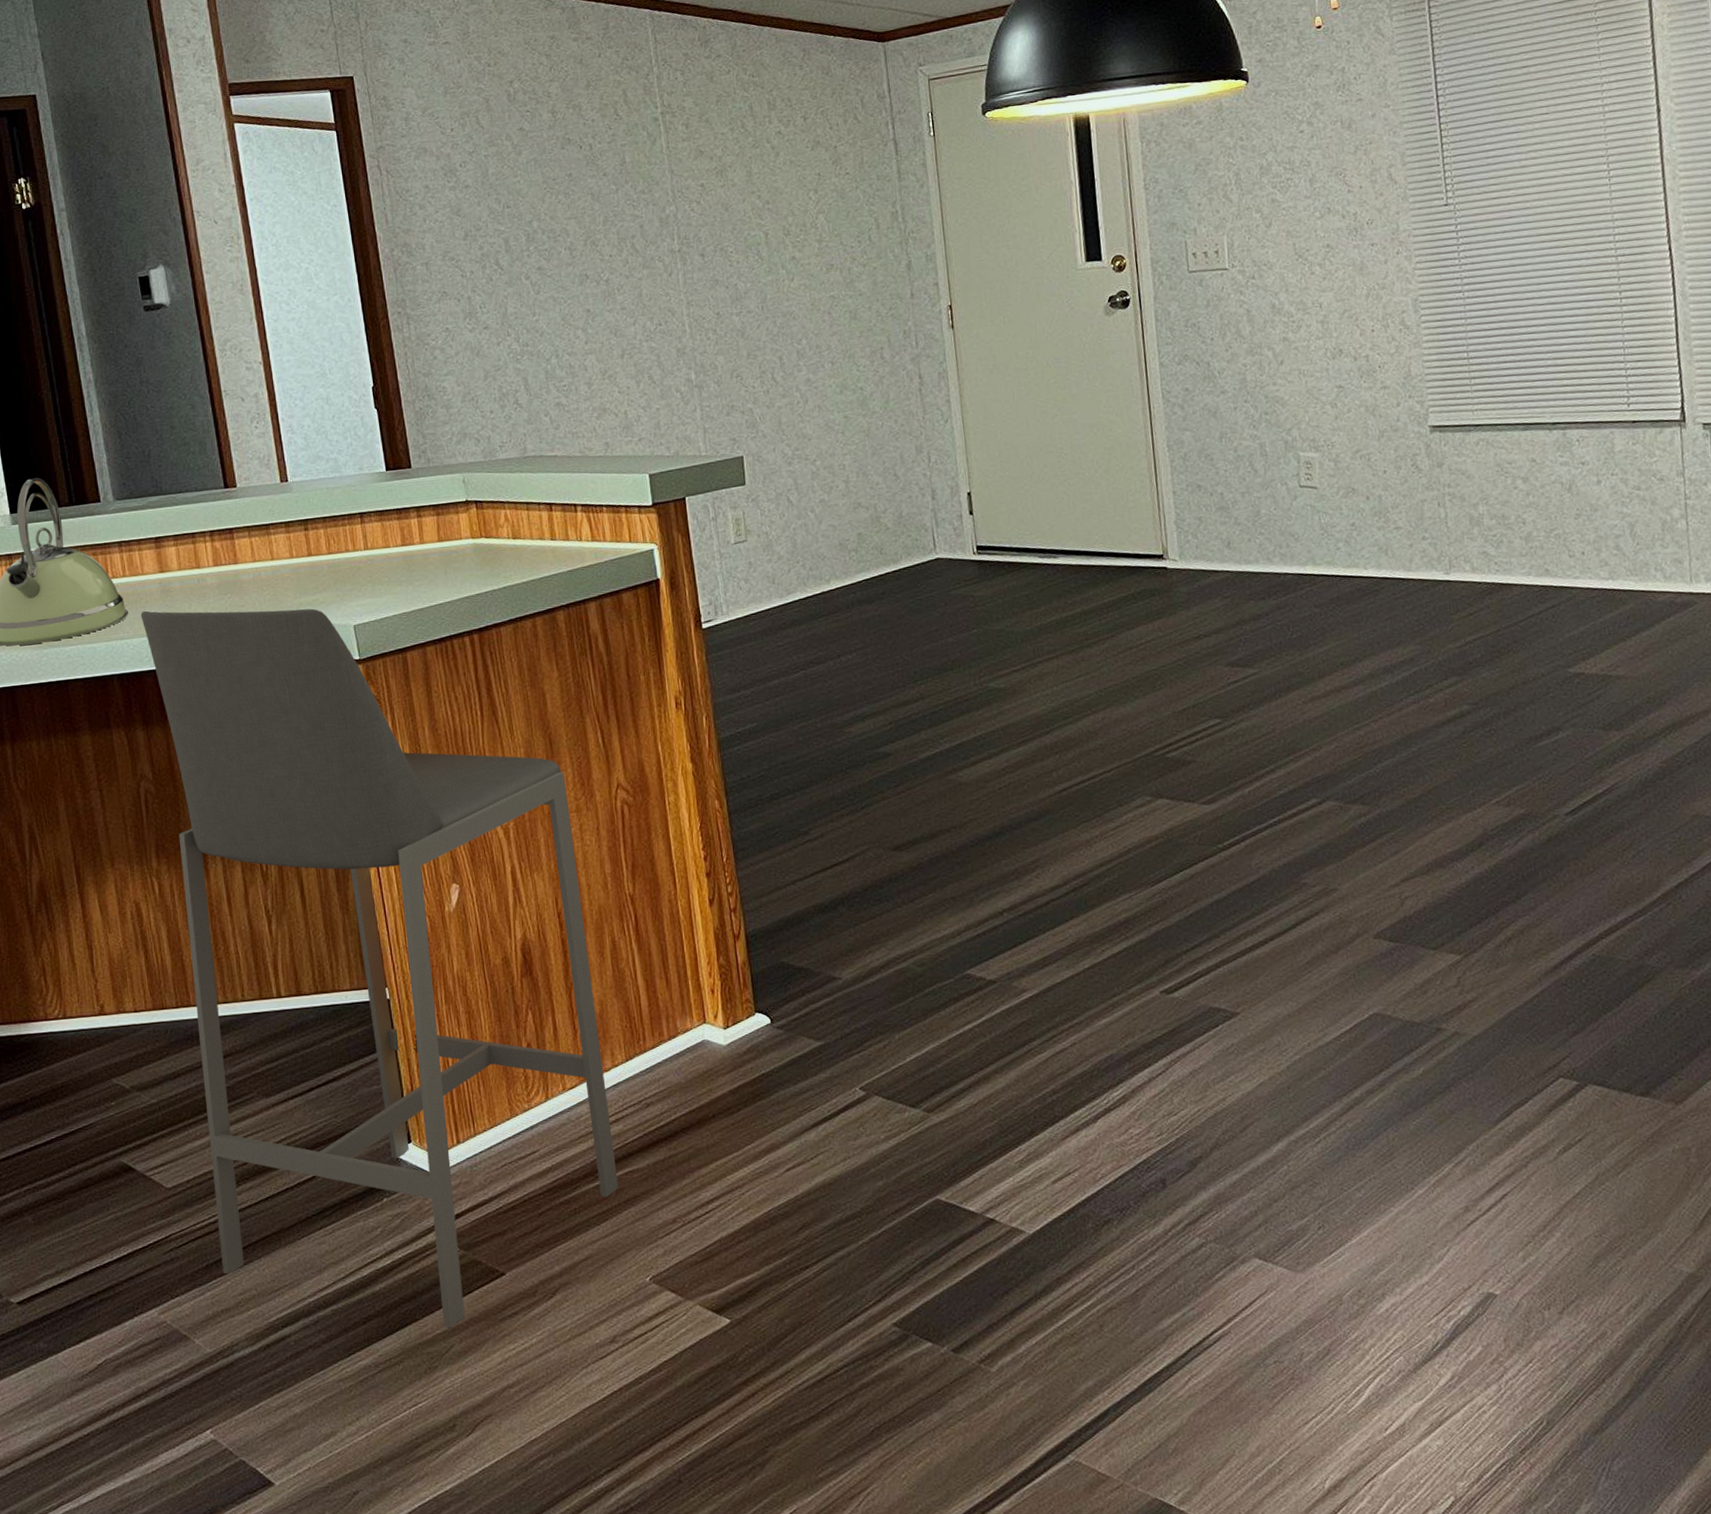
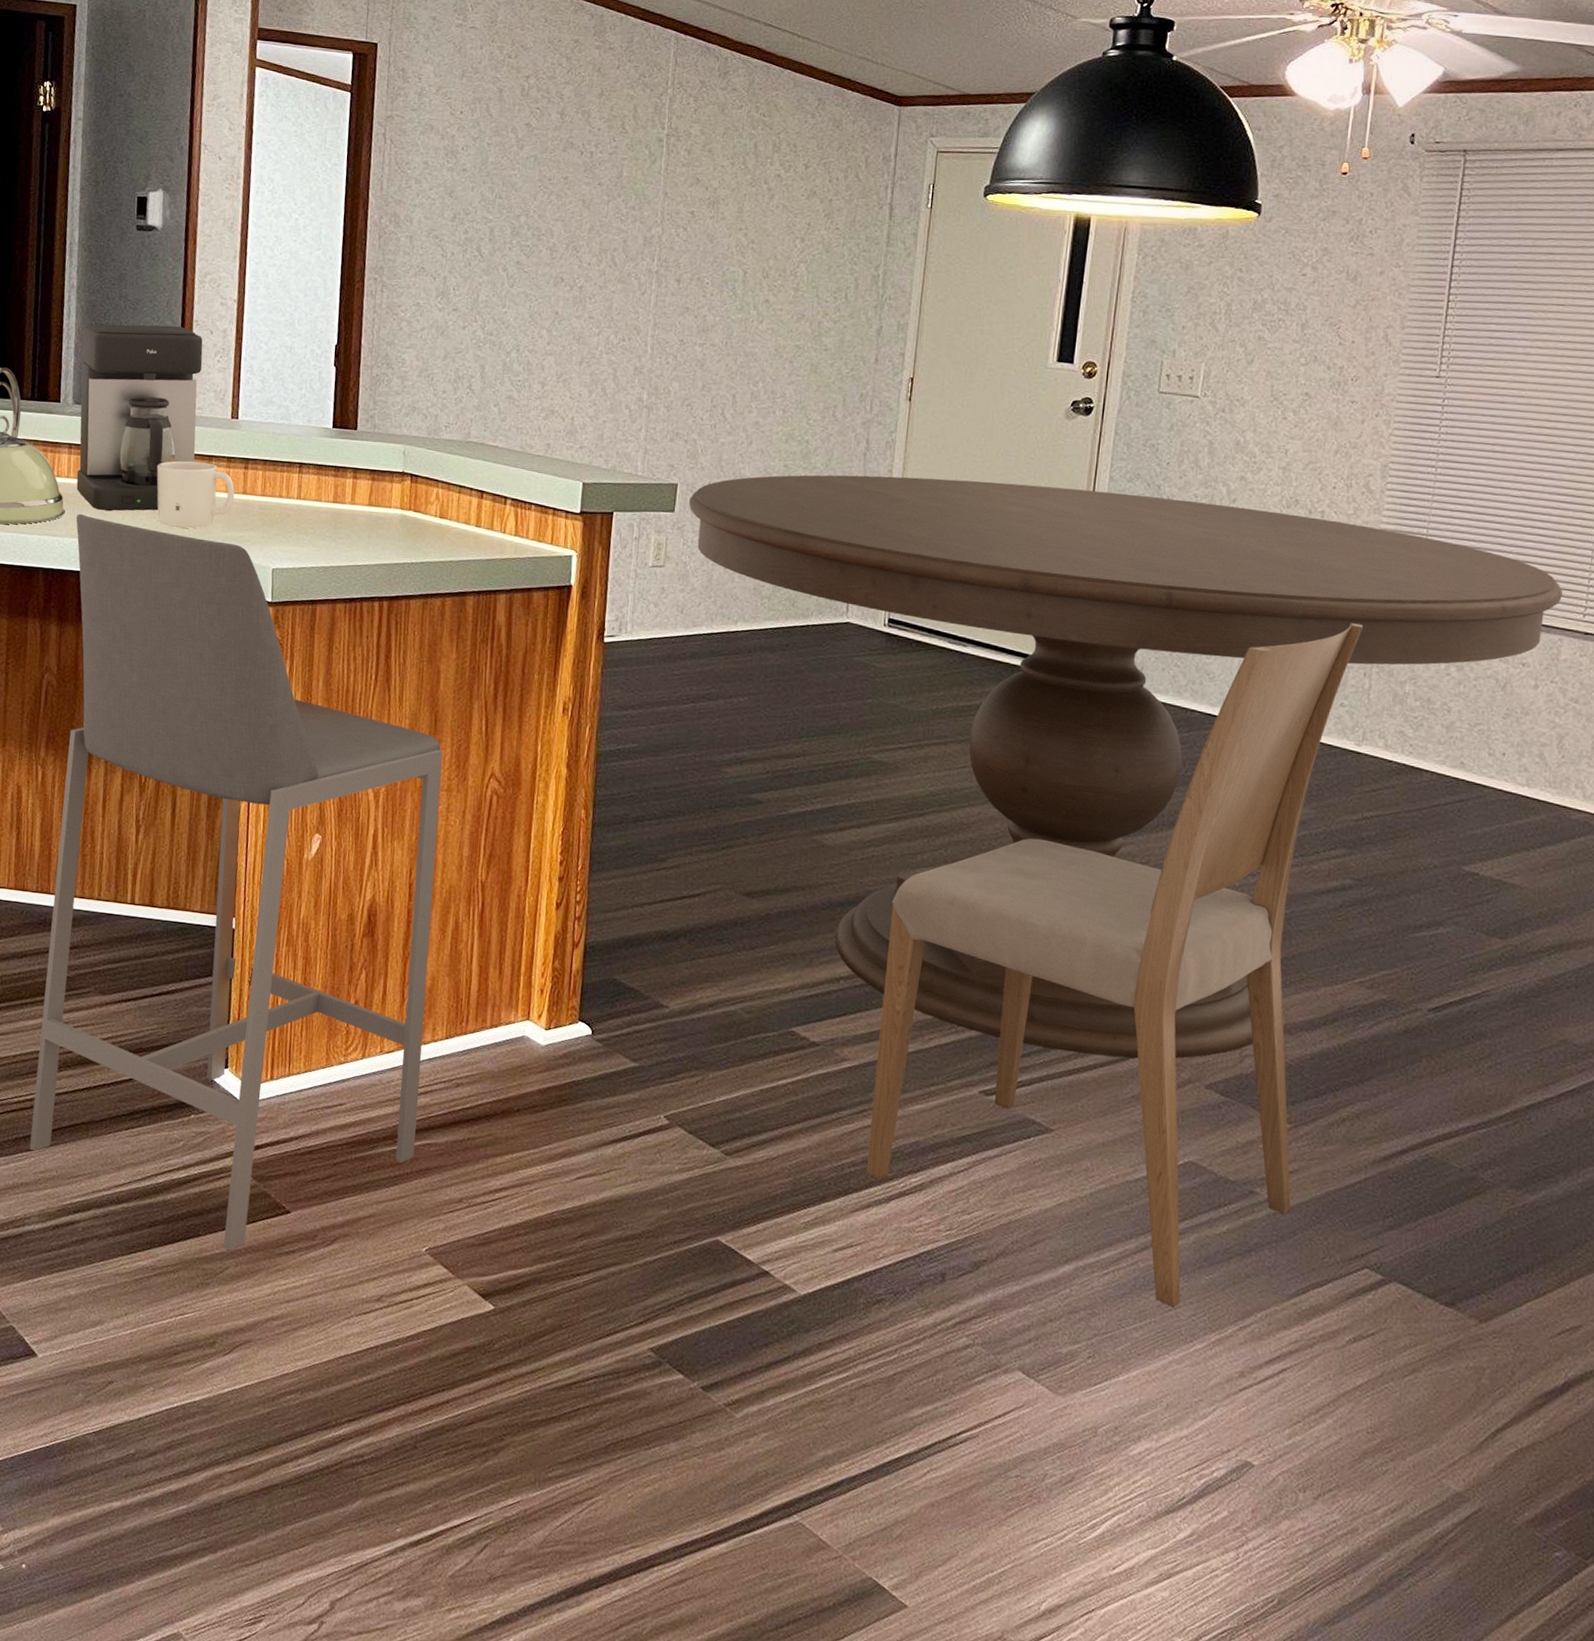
coffee maker: none [109,400,252,604] -> present [76,324,203,512]
mug: none [214,532,301,605] -> present [156,461,235,529]
dining table: none [757,360,1605,935] -> present [688,475,1563,1058]
dining chair: none [1037,457,1479,1159] -> present [866,622,1363,1307]

